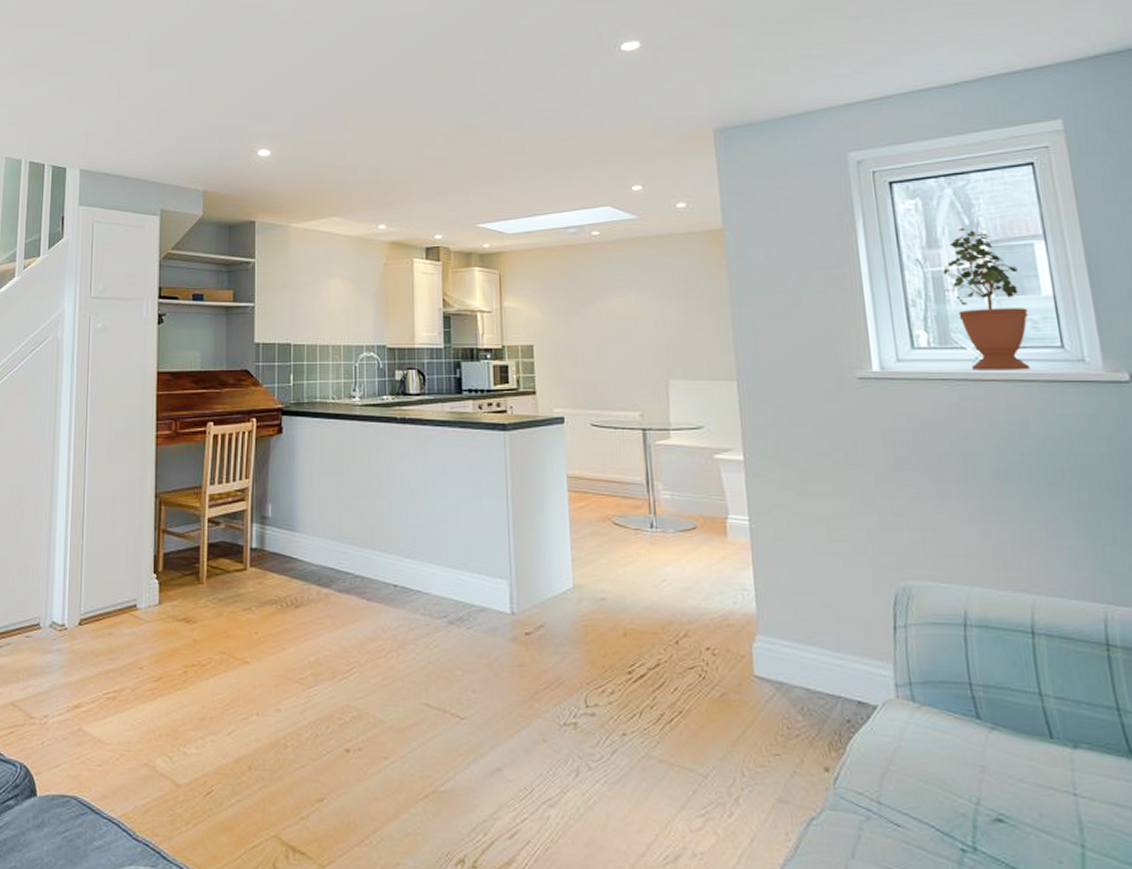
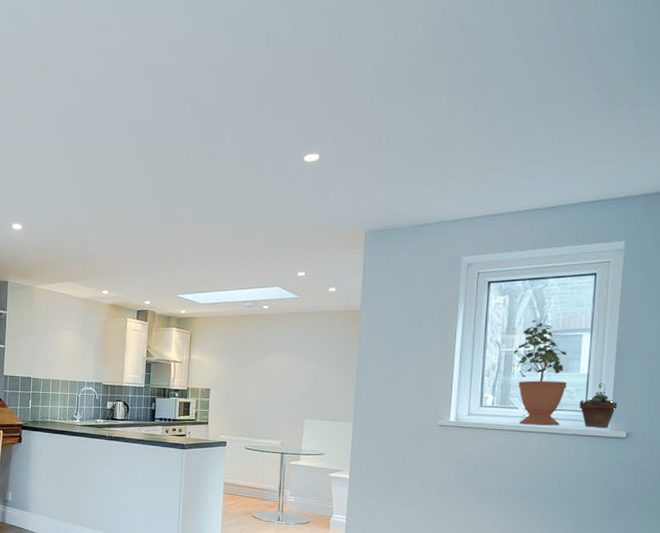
succulent plant: none [1051,307,1106,370] -> present [579,383,616,428]

